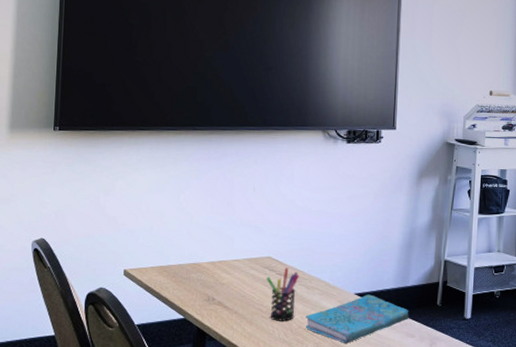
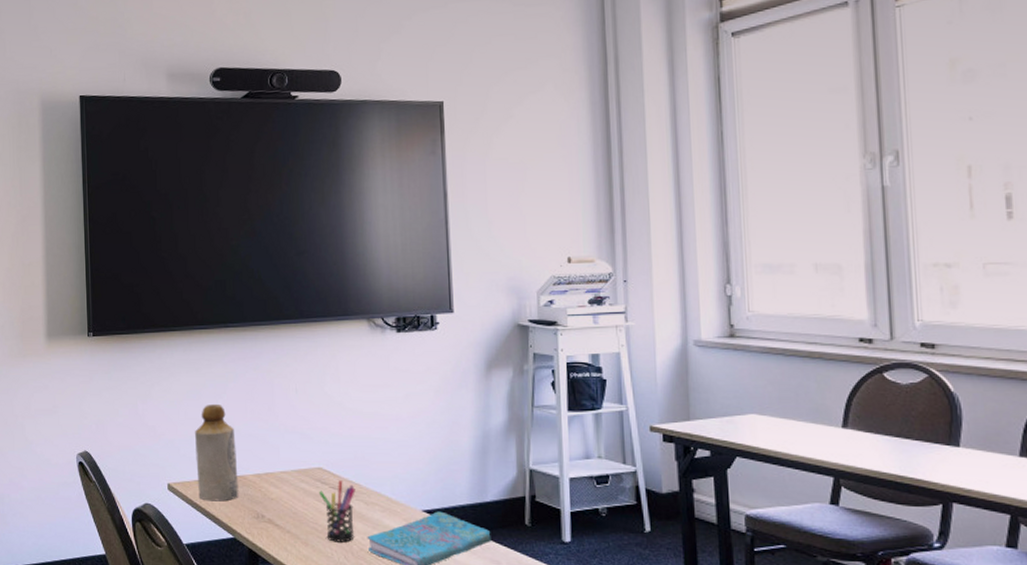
bottle: none [153,198,194,286] -> present [195,403,239,502]

